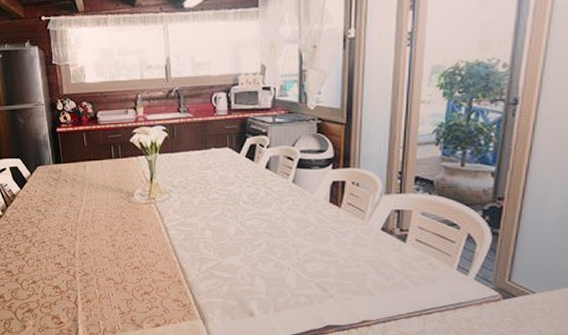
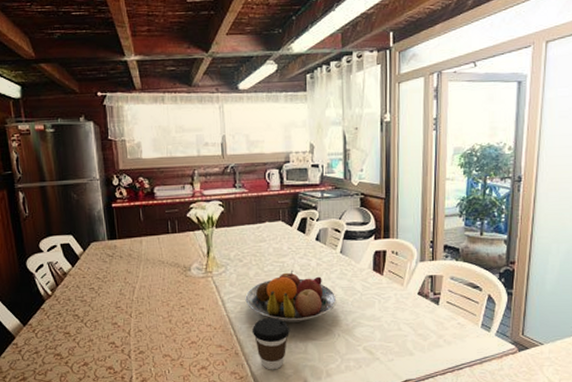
fruit bowl: none [189,199,287,253] -> present [245,270,337,323]
coffee cup: none [195,246,235,300] -> present [251,317,290,370]

